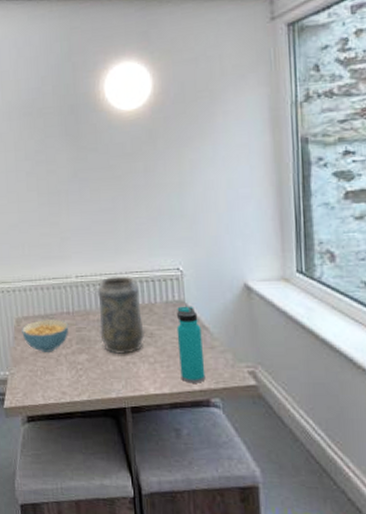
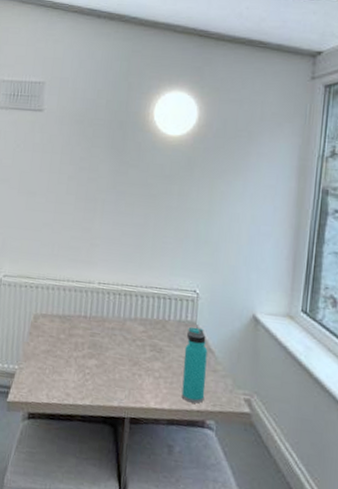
cereal bowl: present [22,318,69,352] -> none [37,319,84,353]
decorative vase: present [96,276,145,355] -> none [111,288,157,366]

